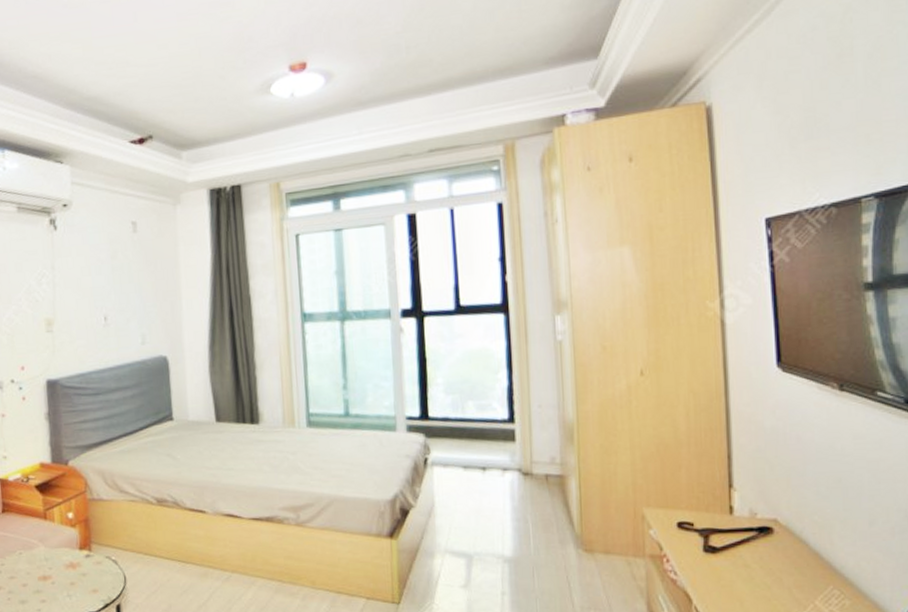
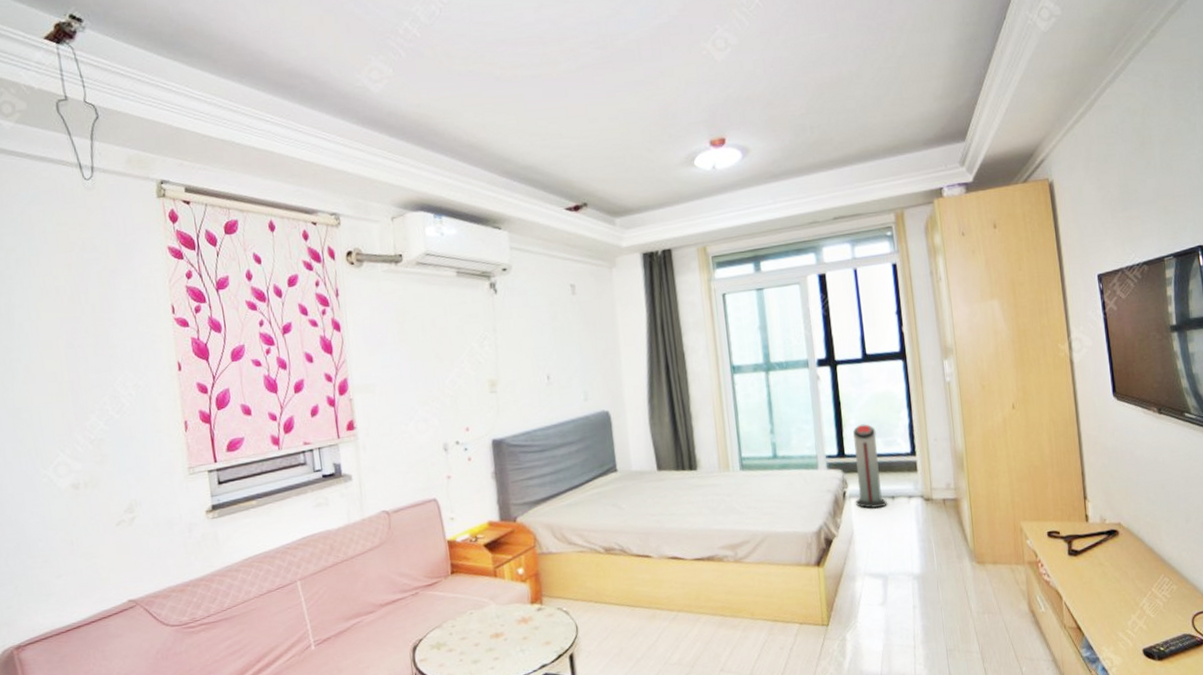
air purifier: none [438,384,478,480] -> present [852,424,888,509]

